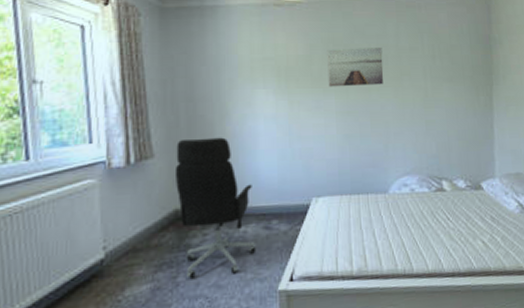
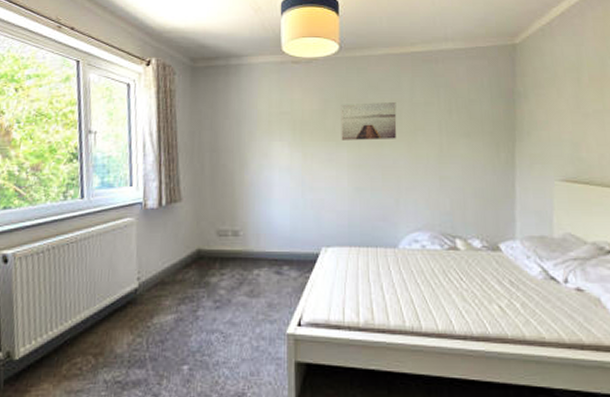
office chair: present [174,137,257,278] -> none [198,185,268,313]

